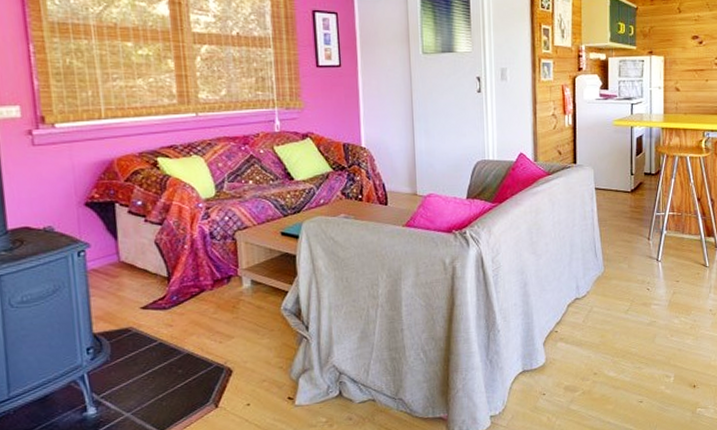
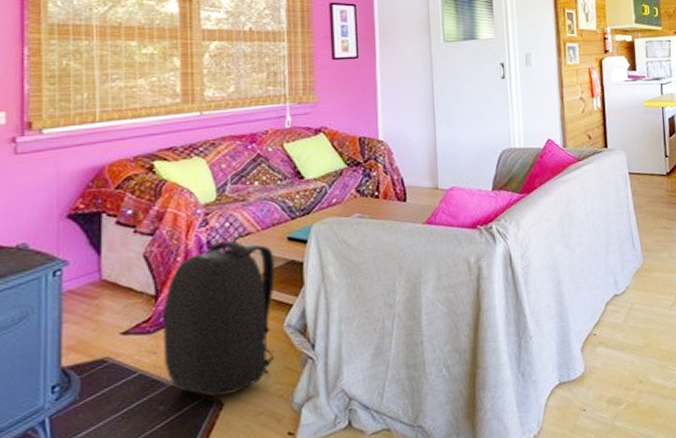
backpack: none [174,232,274,365] -> present [162,240,275,397]

